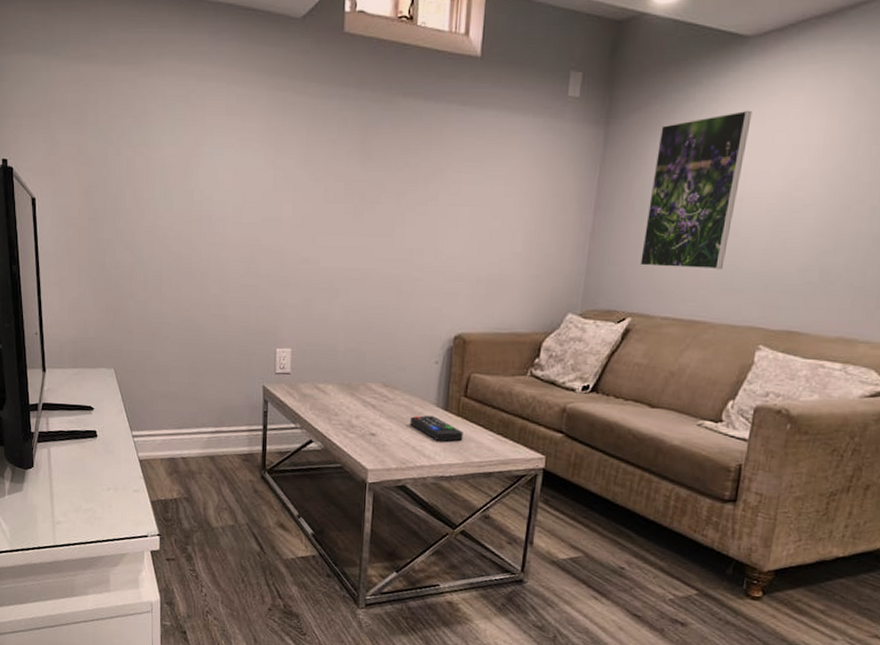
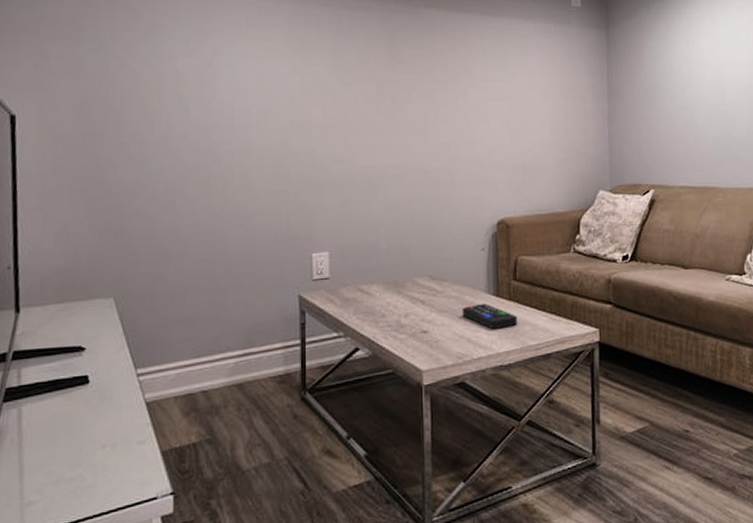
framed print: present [640,110,752,270] -> none [650,15,720,144]

